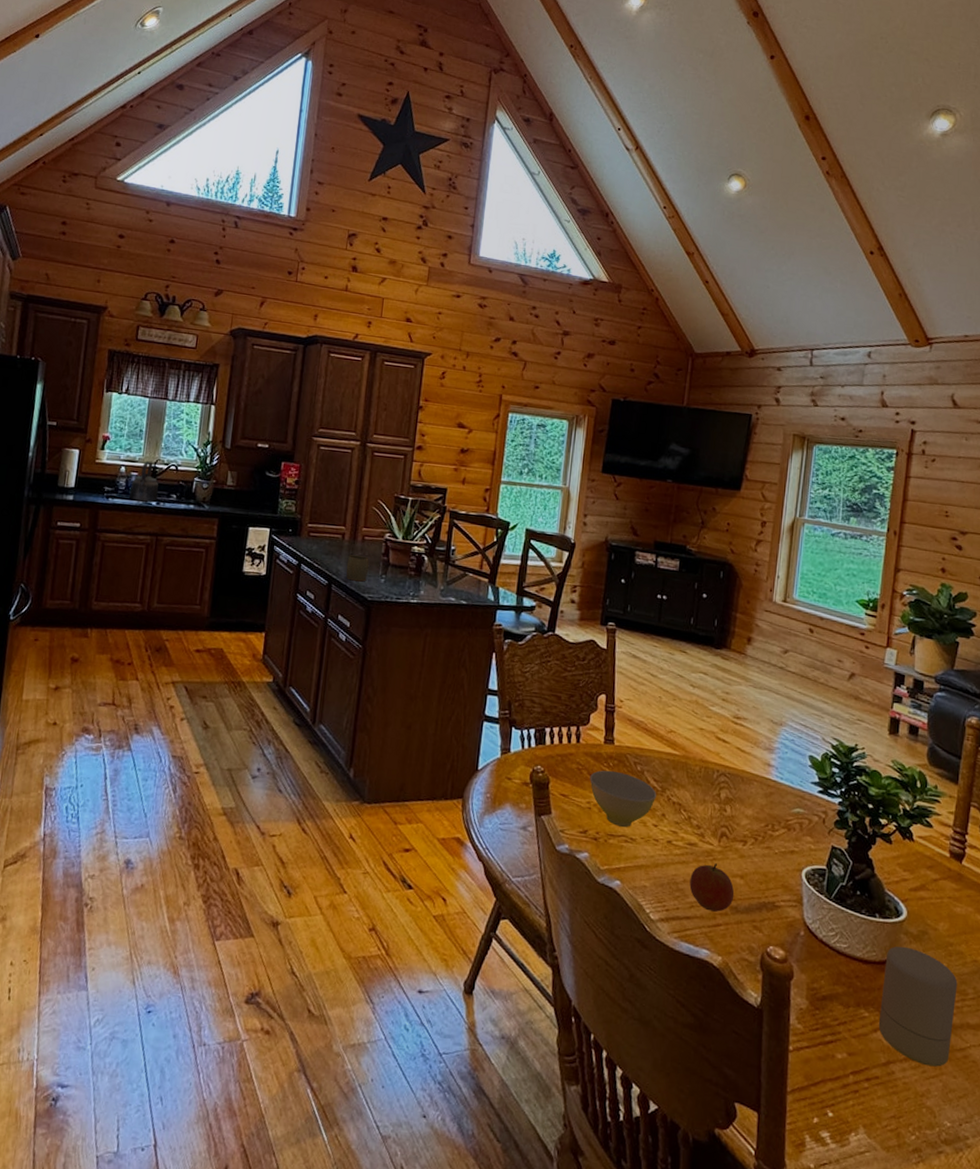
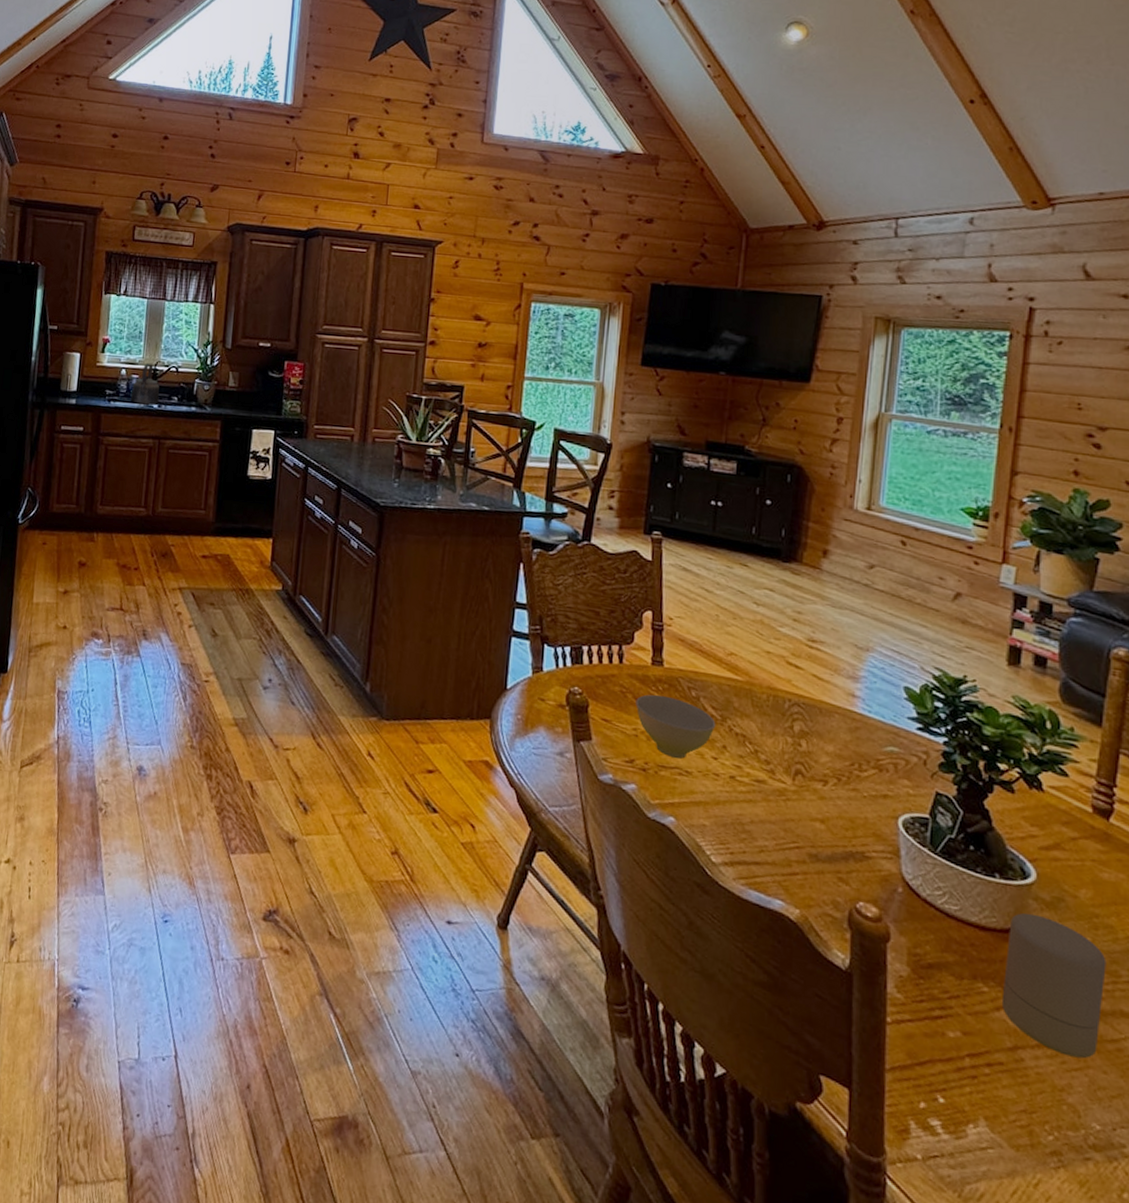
mug: present [346,555,370,582] -> none [356,457,381,486]
fruit: present [689,862,735,912] -> none [758,803,814,859]

